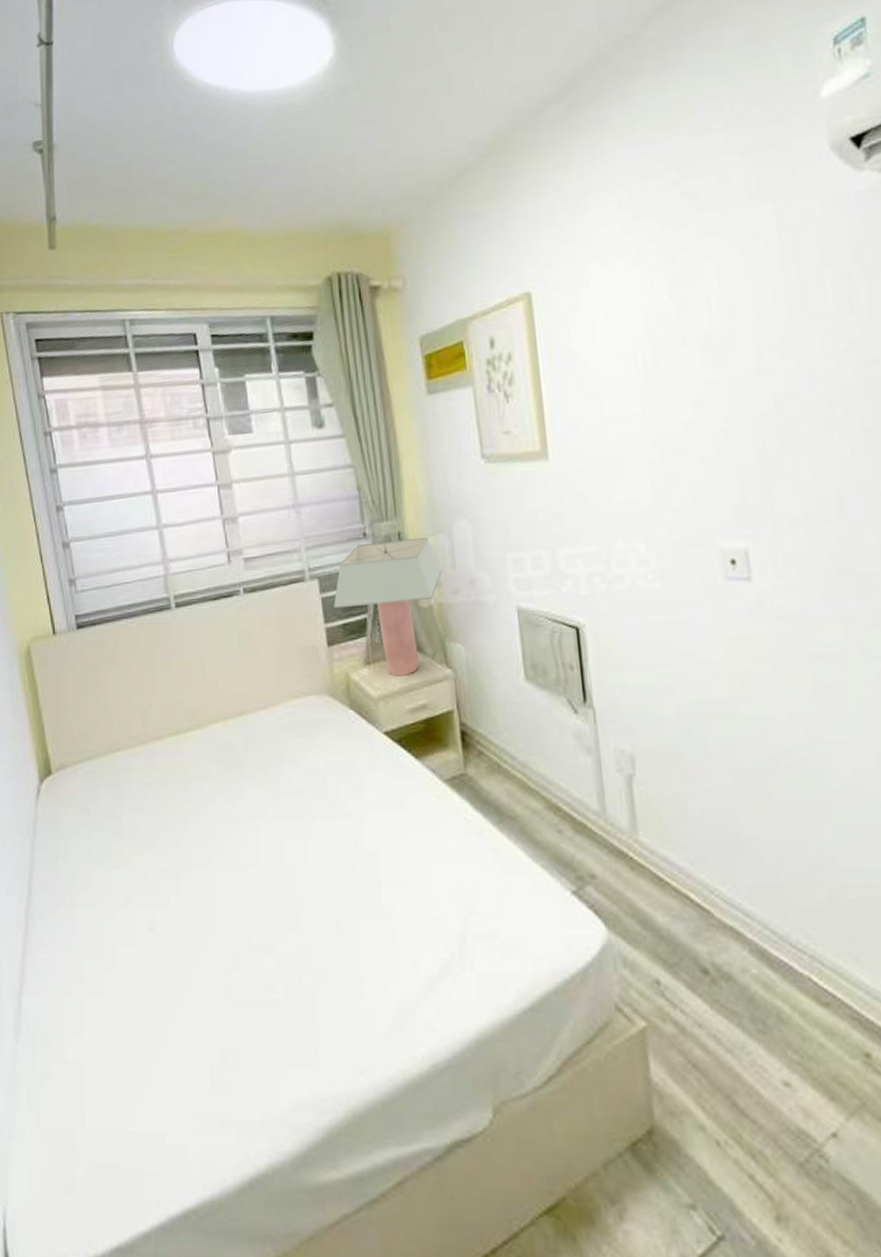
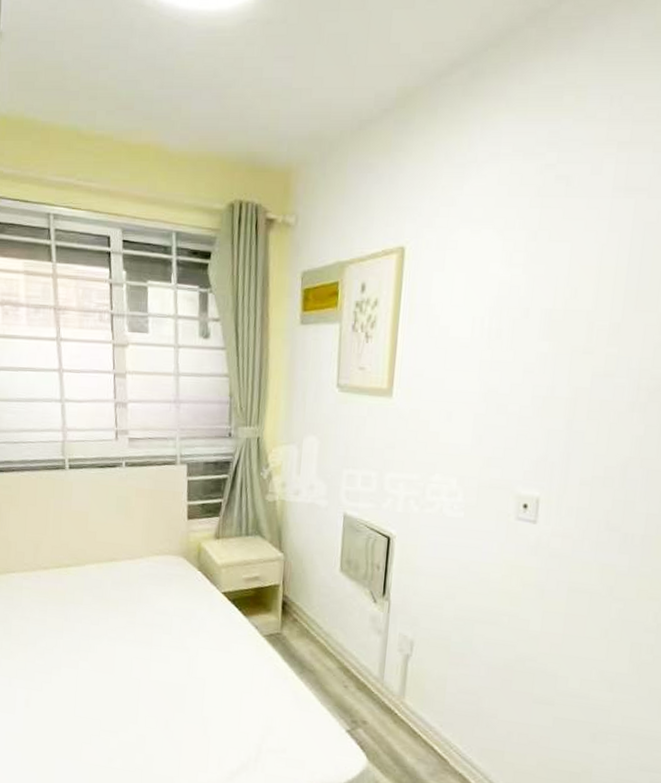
table lamp: present [333,538,443,676] -> none [196,442,289,553]

